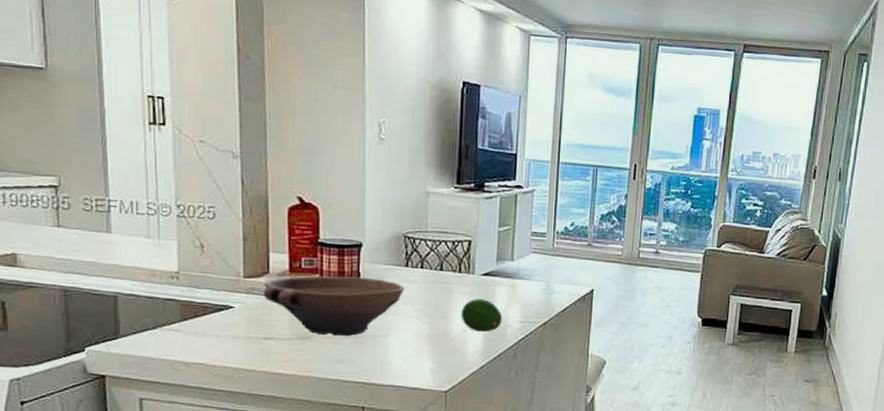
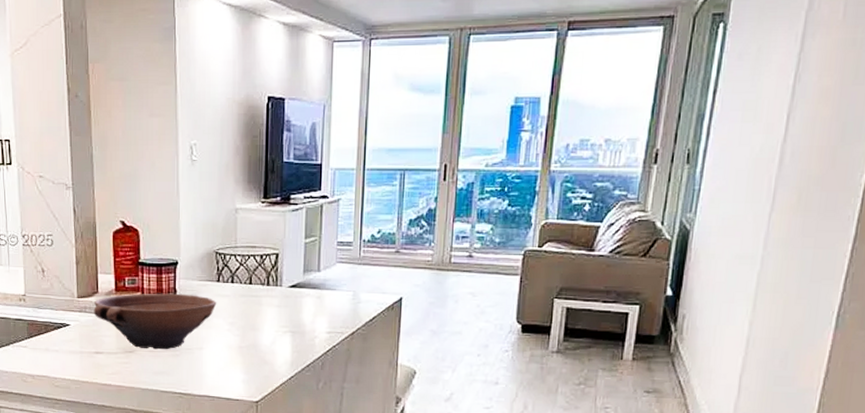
fruit: present [460,298,502,333] -> none [269,310,309,344]

